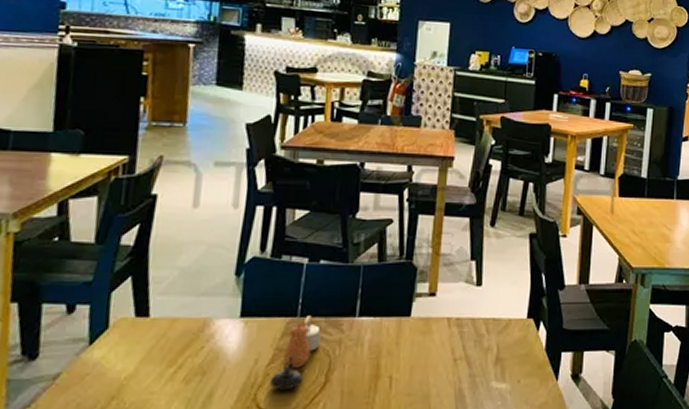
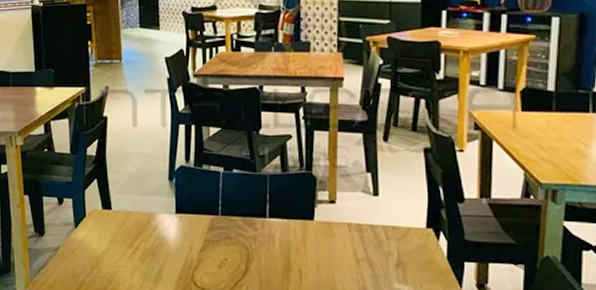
teapot: present [269,315,321,391] -> none [202,215,239,274]

